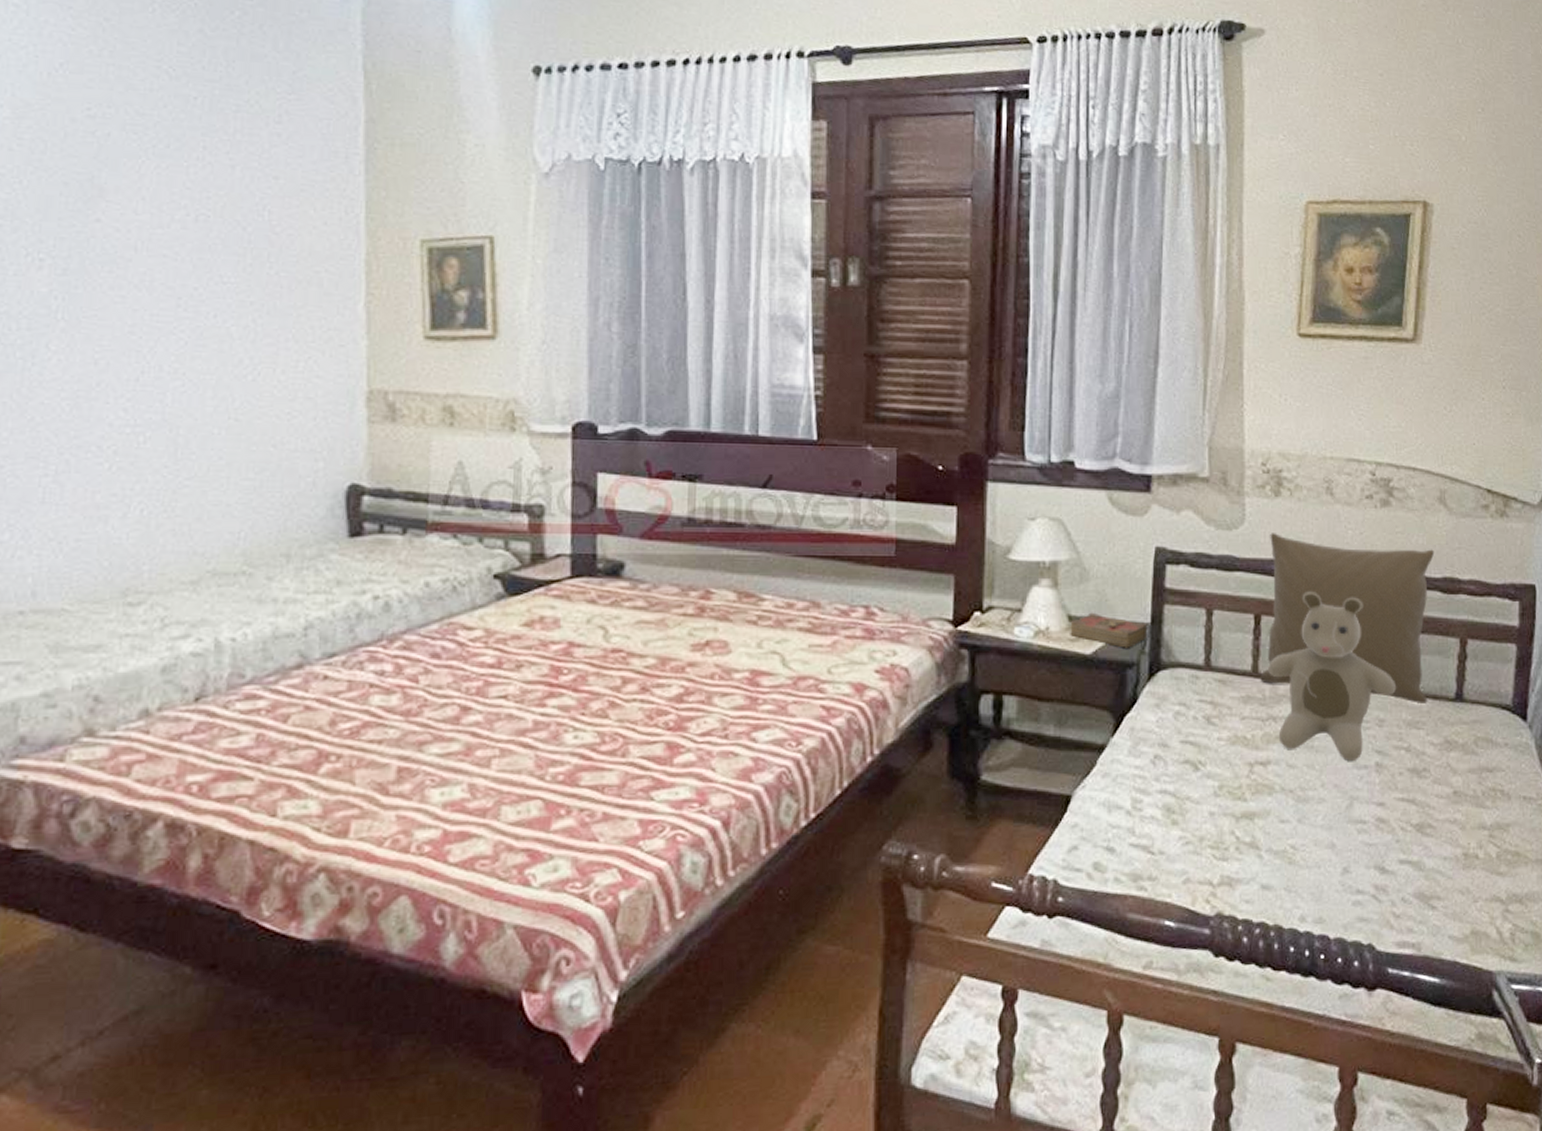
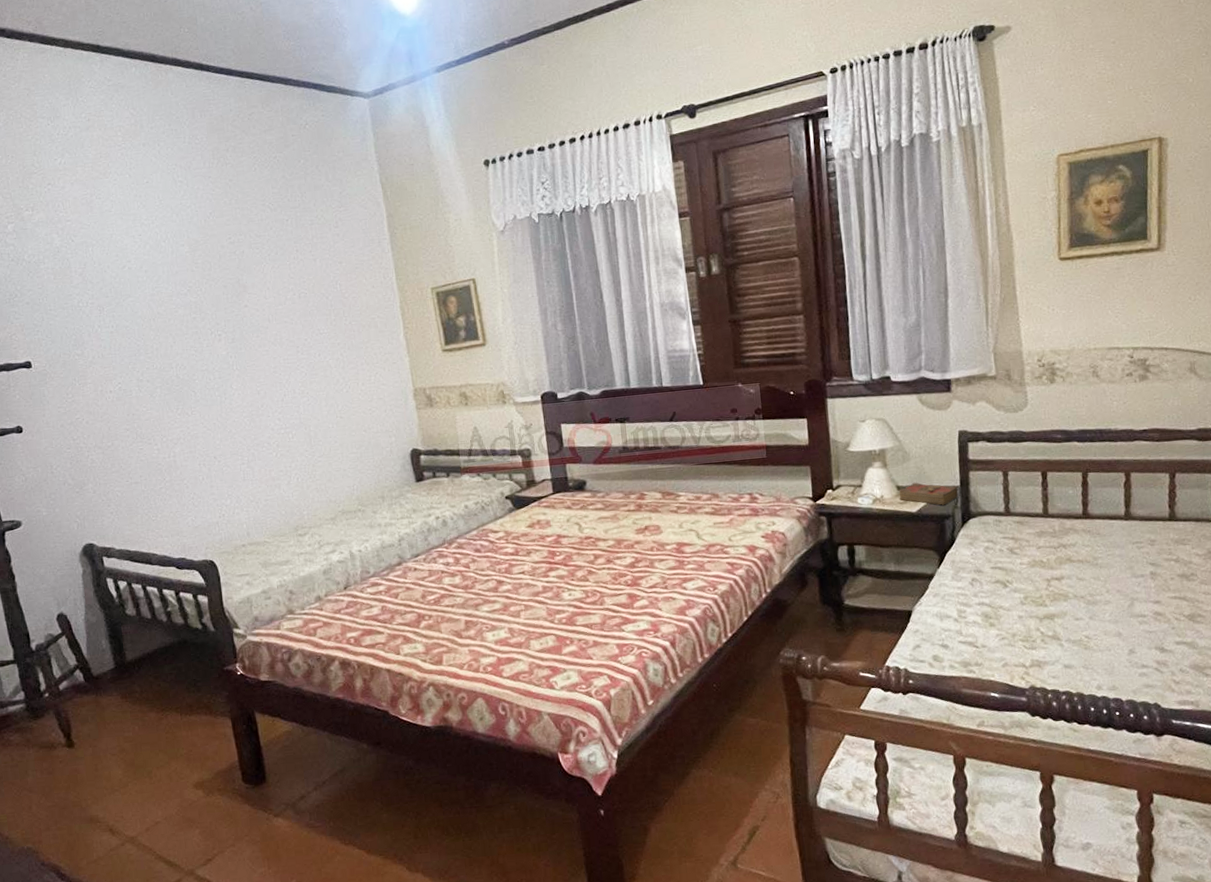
pillow: present [1260,533,1435,703] -> none [1049,408,1191,526]
teddy bear: present [1268,591,1396,762] -> none [1056,450,1163,573]

